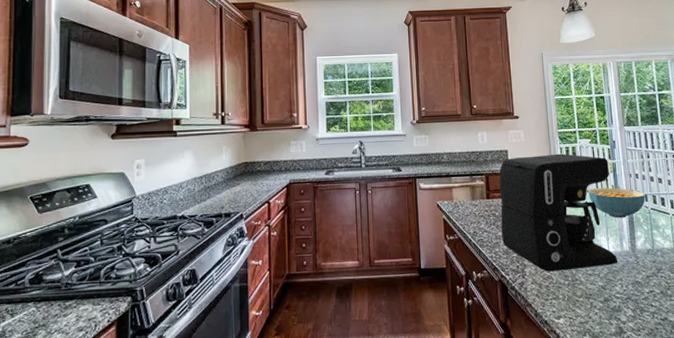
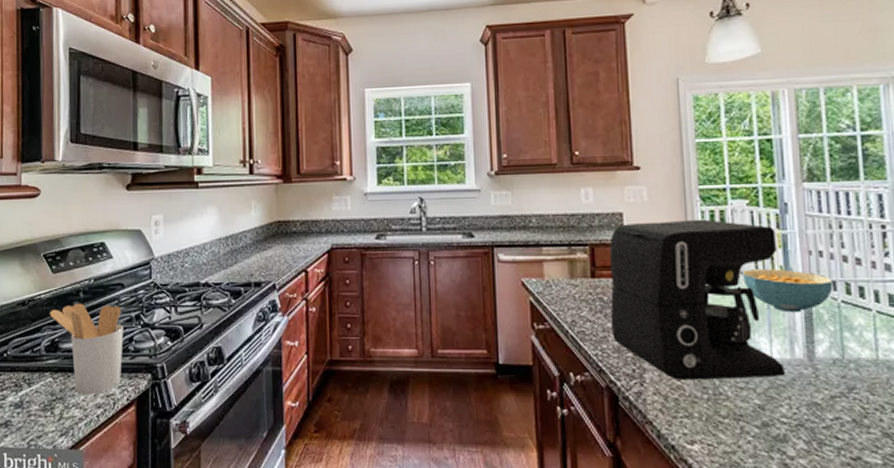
utensil holder: none [35,238,107,321] -> present [50,303,124,396]

